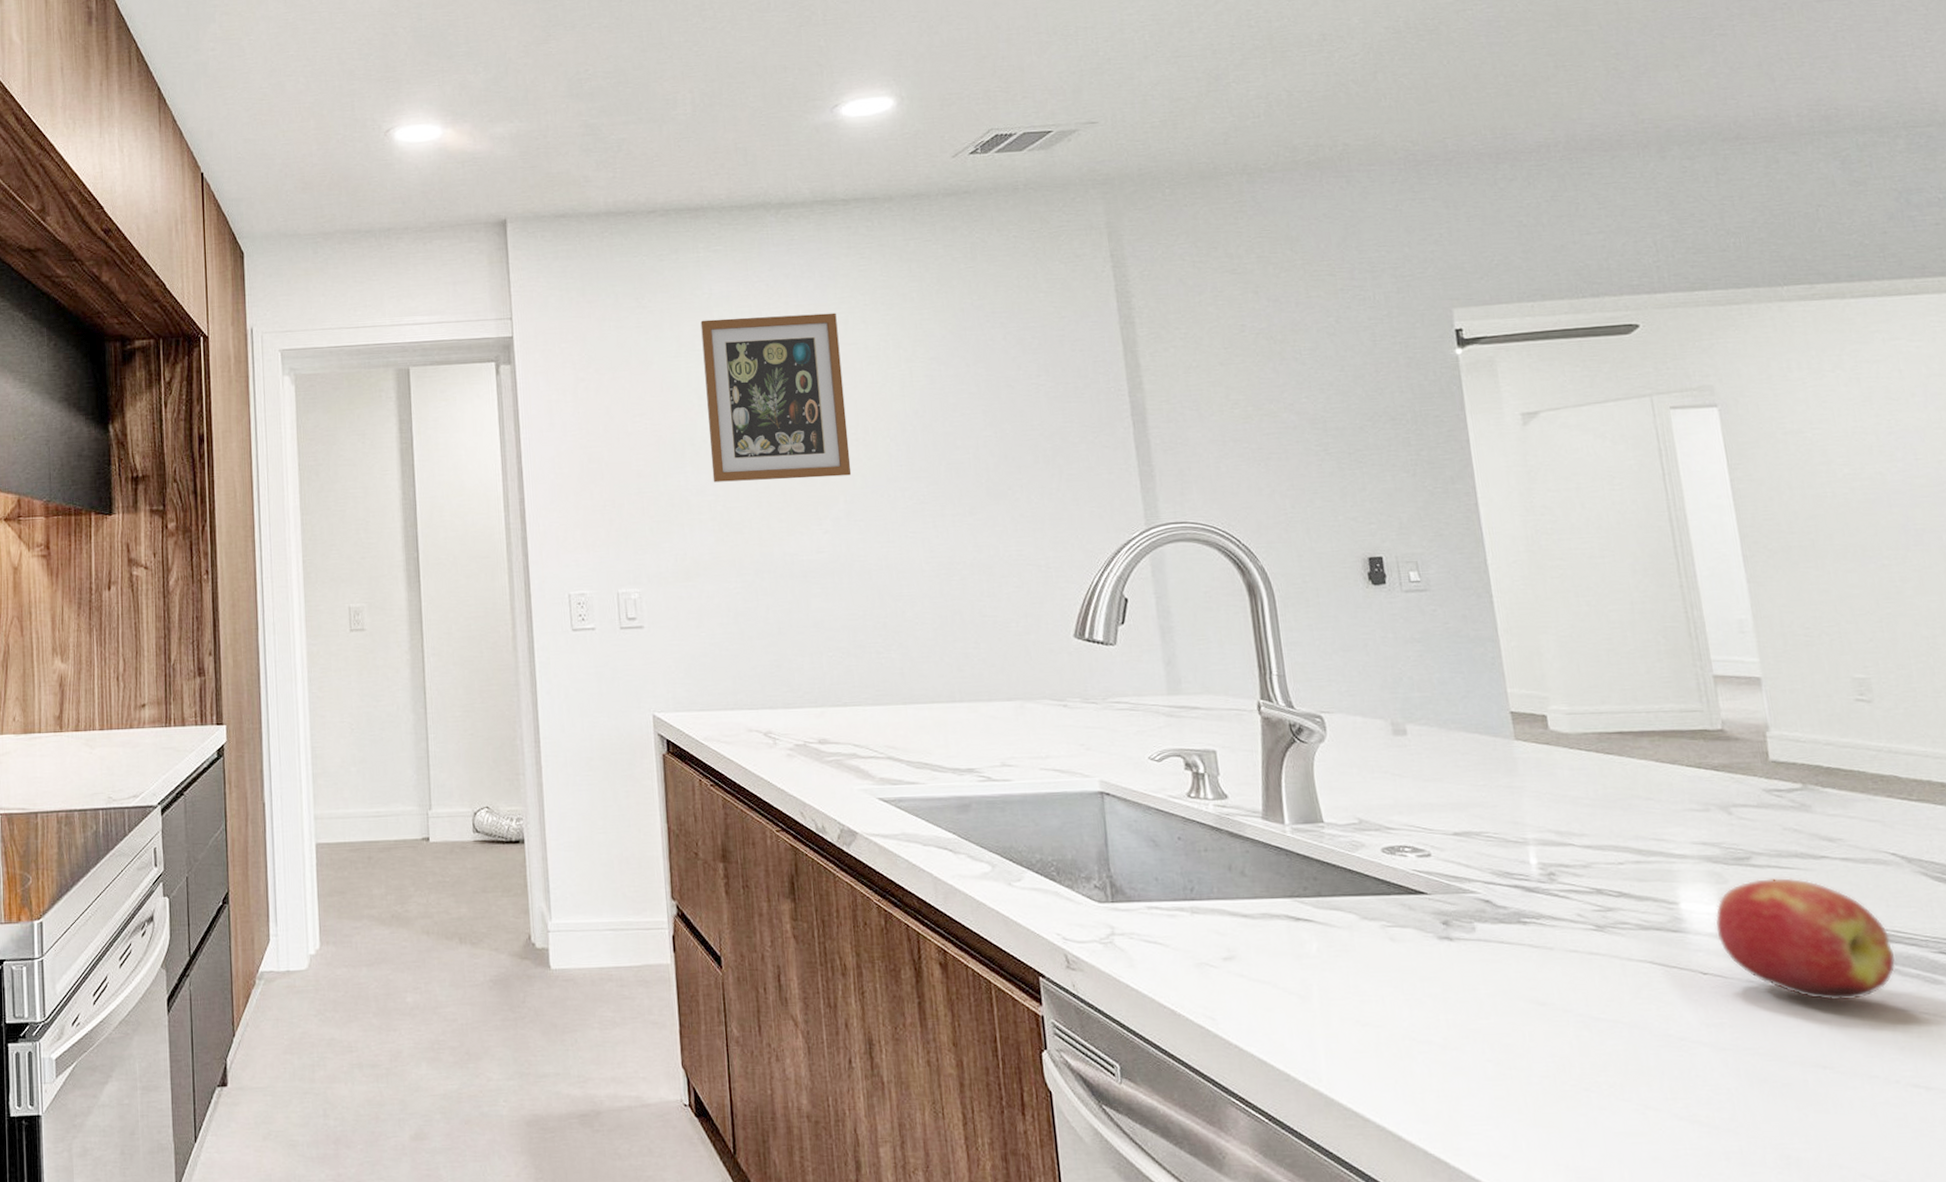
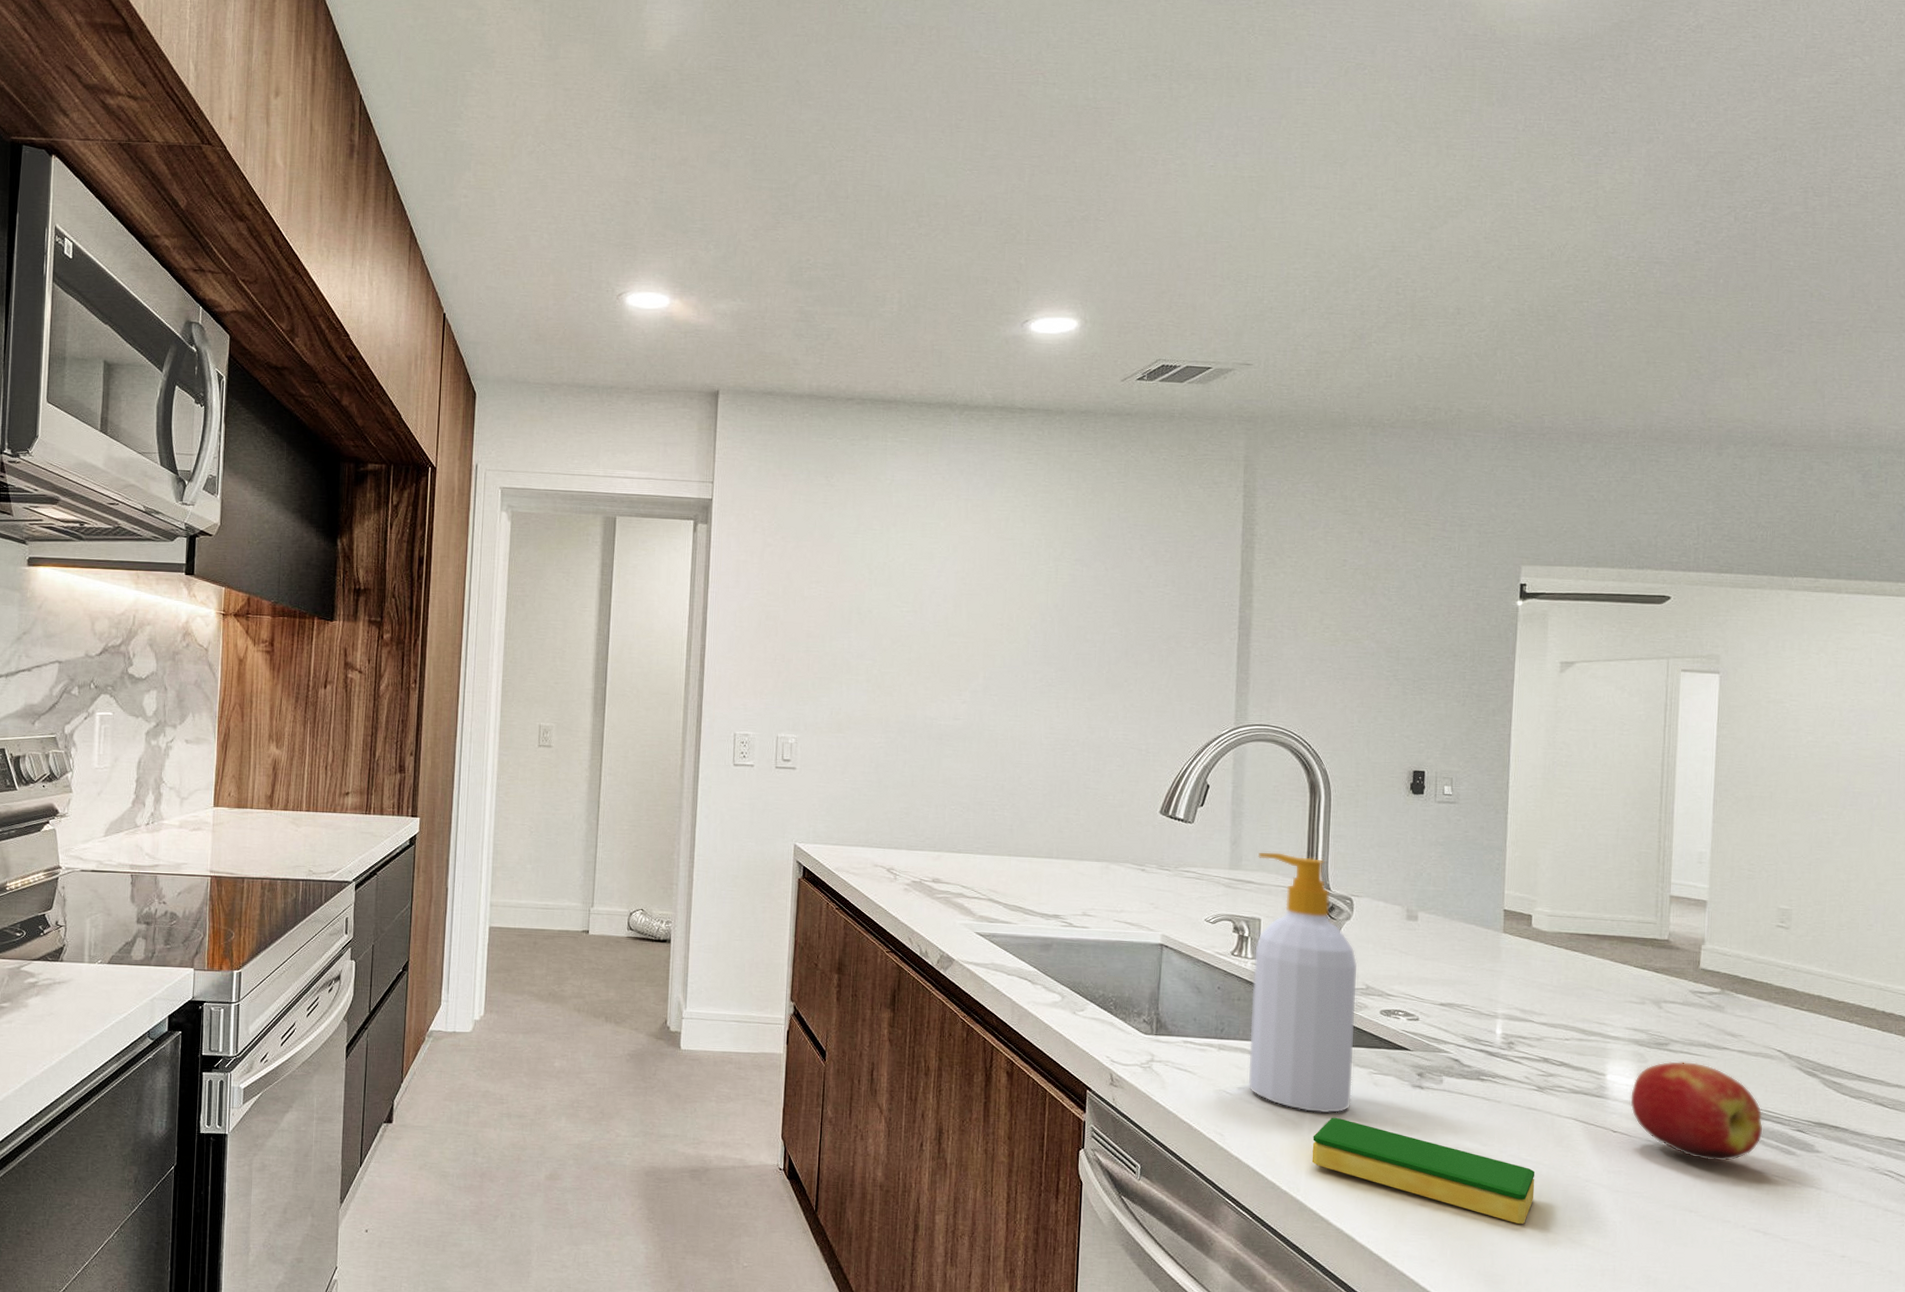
wall art: present [700,312,852,483] -> none [872,503,1000,655]
soap bottle: none [1200,669,1367,982] -> present [1248,852,1358,1114]
dish sponge: none [1326,985,1619,1102] -> present [1312,1117,1535,1225]

